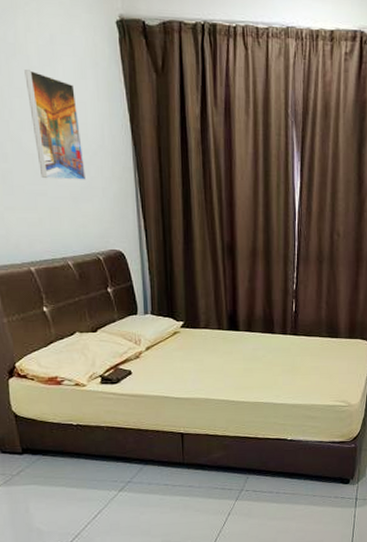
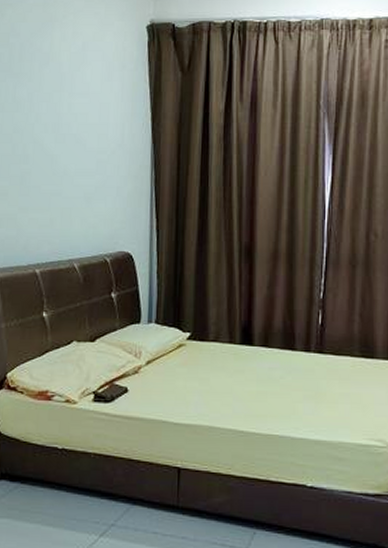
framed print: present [24,70,87,180] -> none [54,76,102,179]

